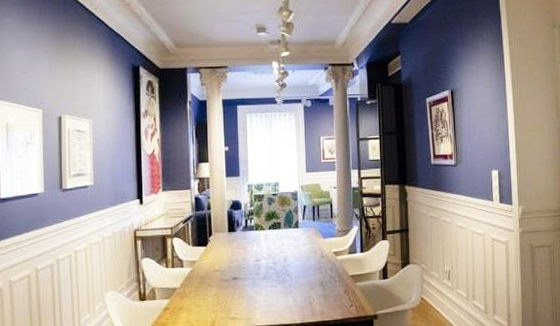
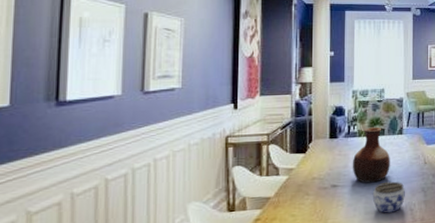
vase: none [250,220,288,276] -> present [352,127,390,183]
jar: none [272,274,304,306] -> present [373,181,405,213]

